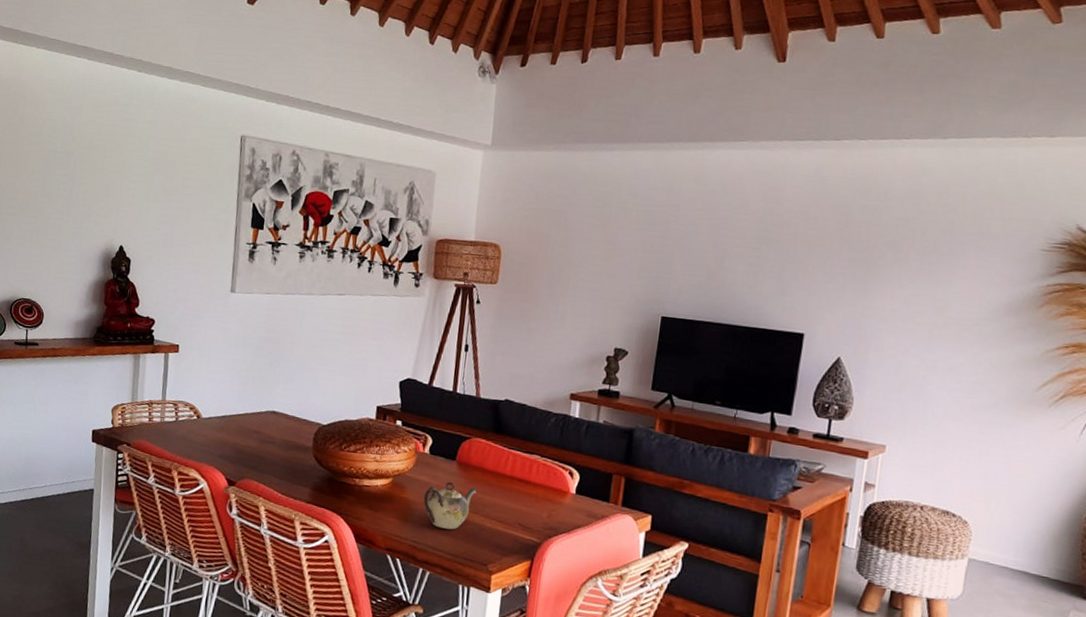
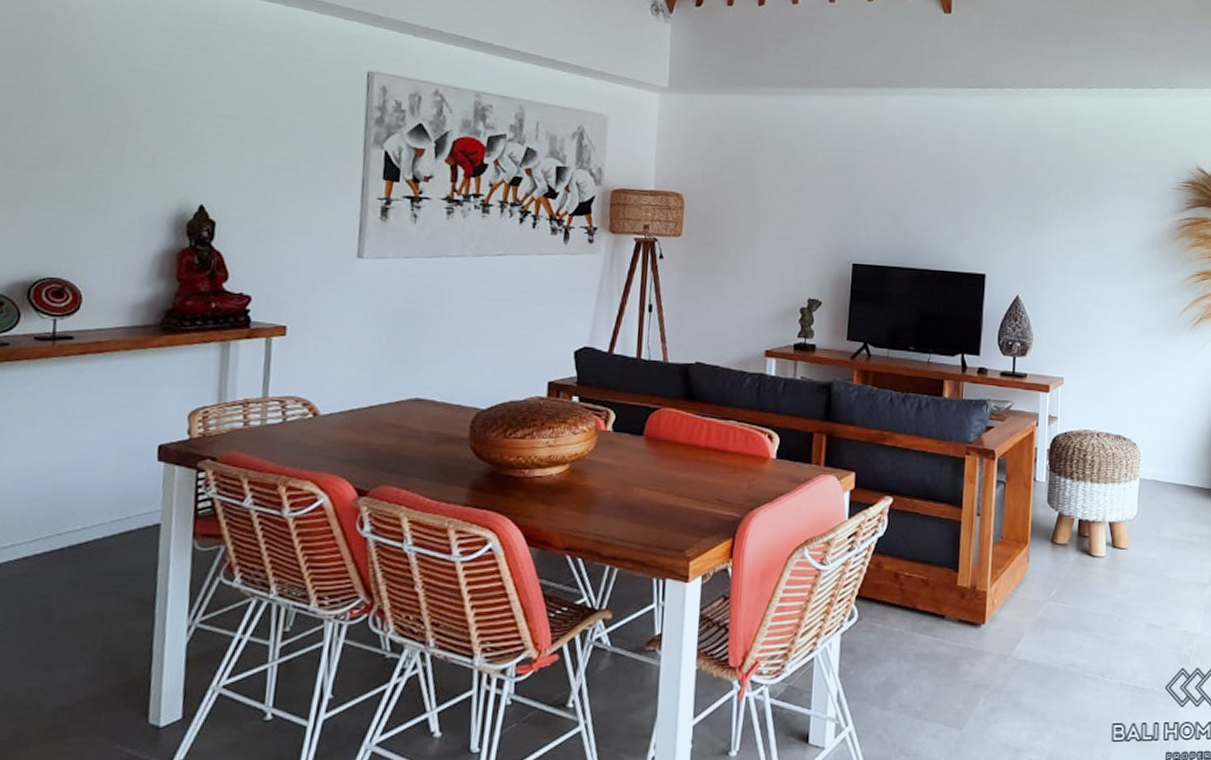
teapot: present [423,482,478,530] -> none [607,461,670,516]

